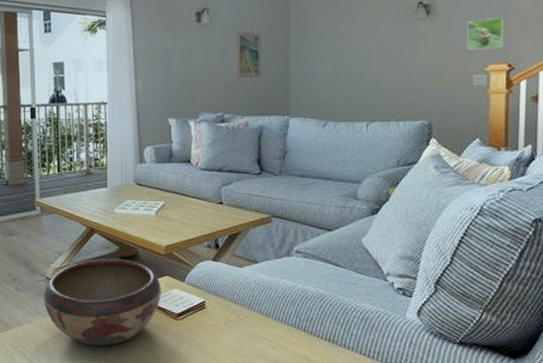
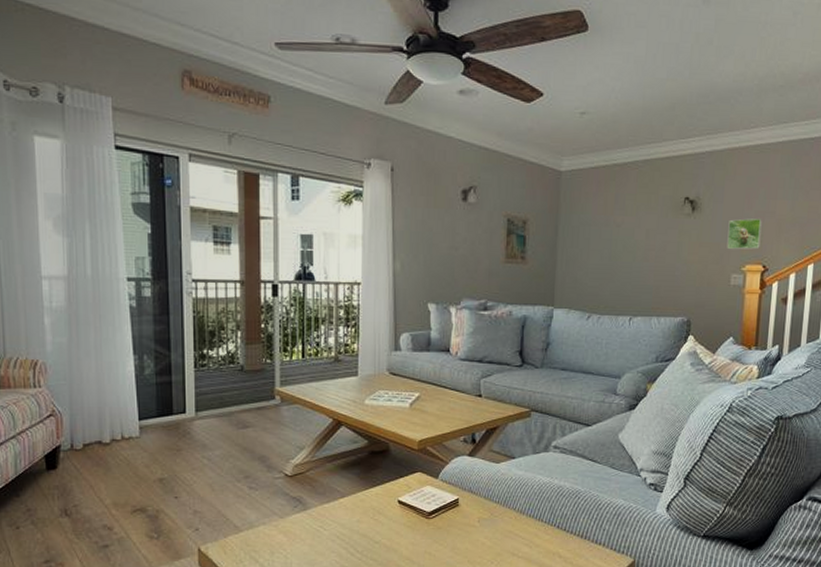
decorative bowl: present [43,259,161,346] -> none [281,454,413,548]

